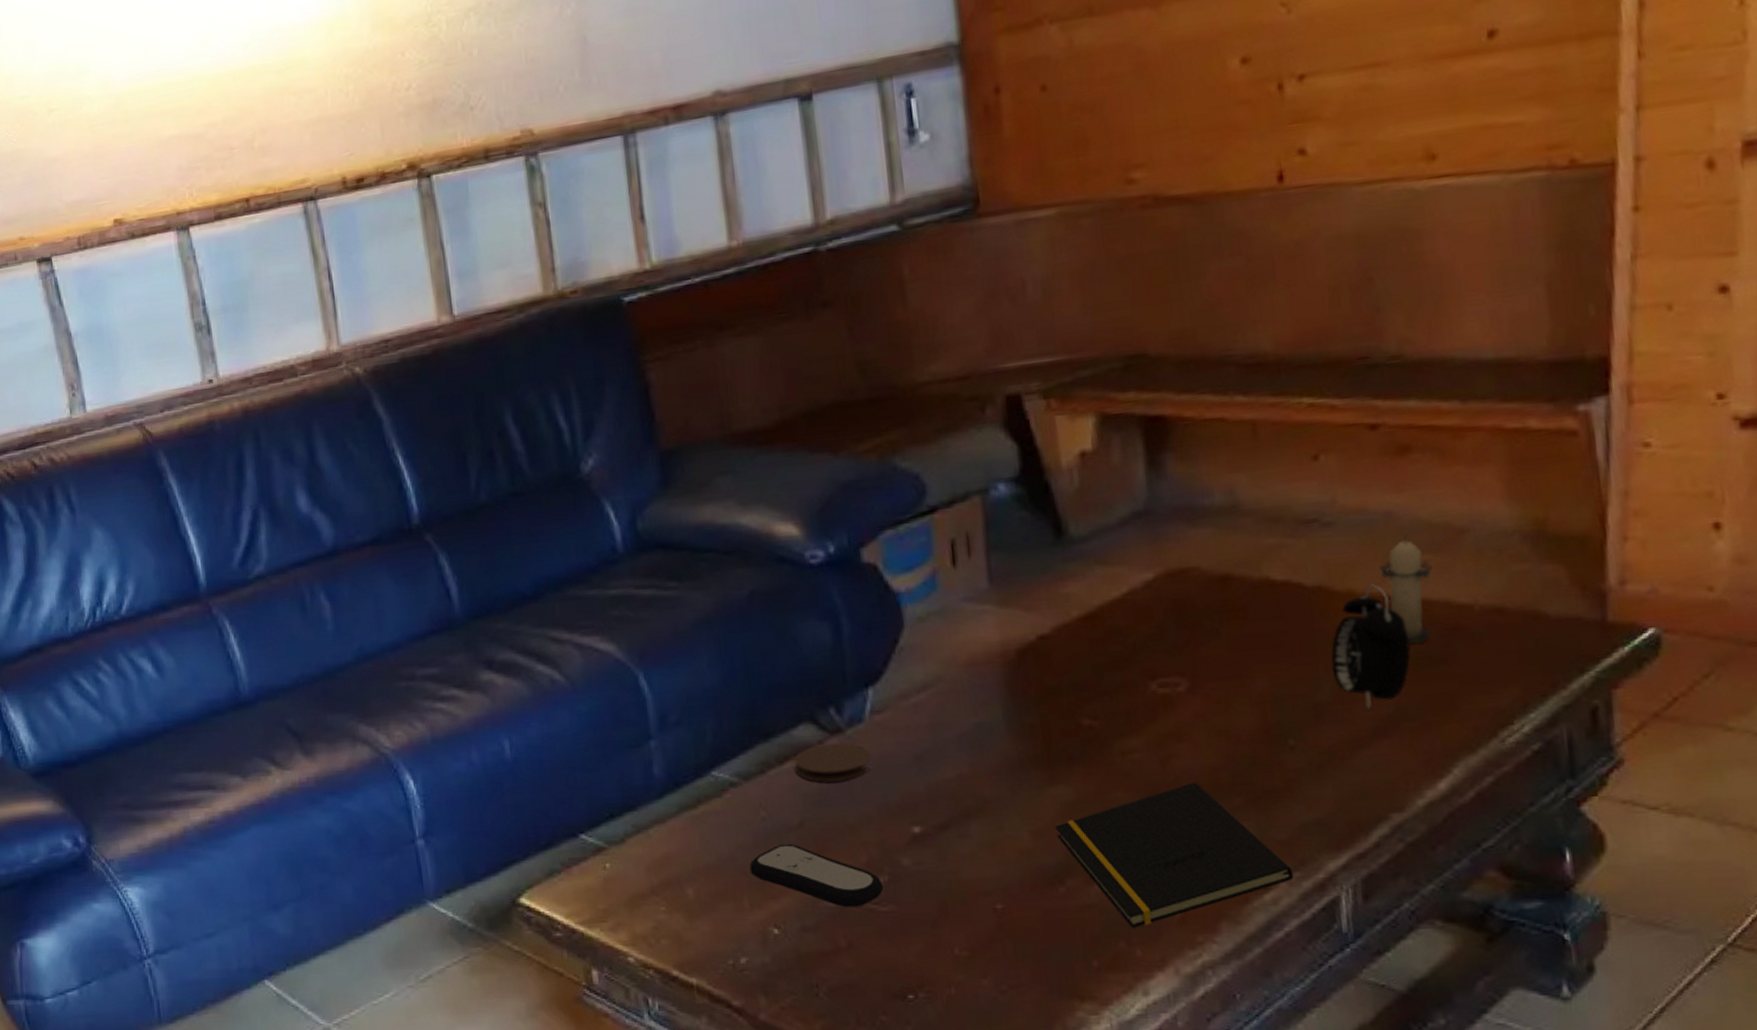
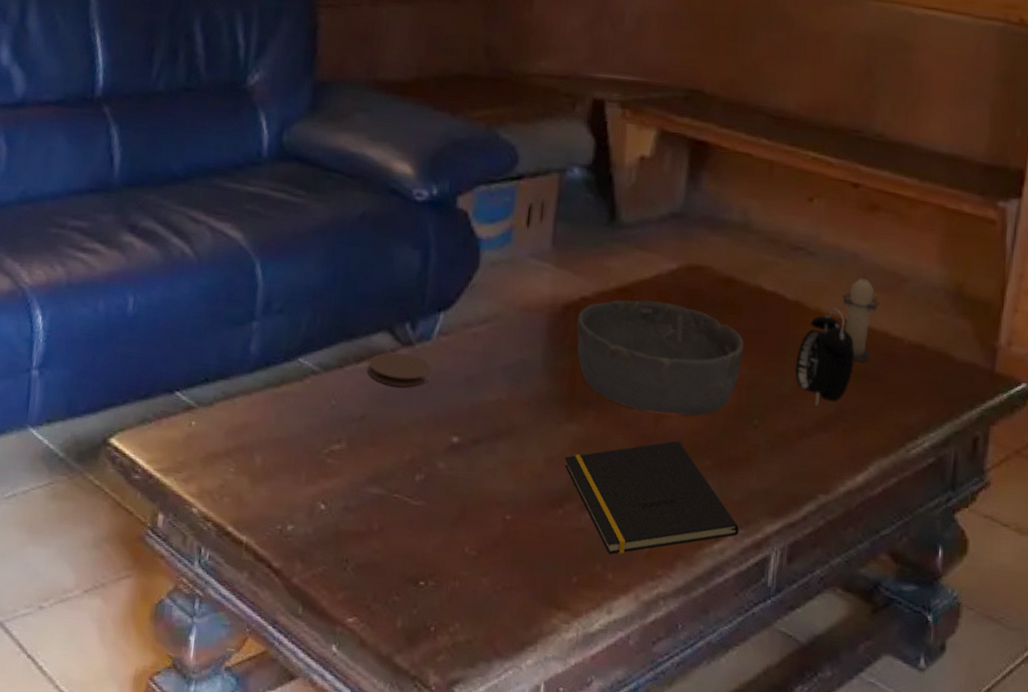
remote control: present [749,844,884,908] -> none [312,432,419,498]
bowl: none [1038,621,1260,756] -> present [576,300,744,416]

